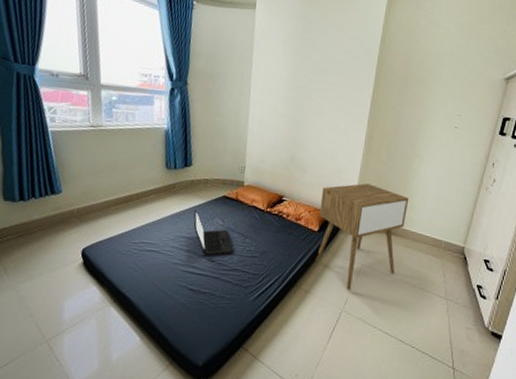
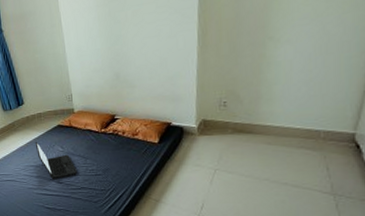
nightstand: present [315,183,409,290] -> none [155,84,267,195]

